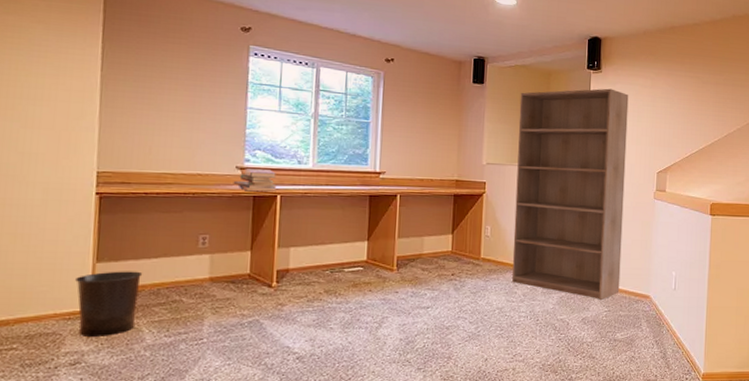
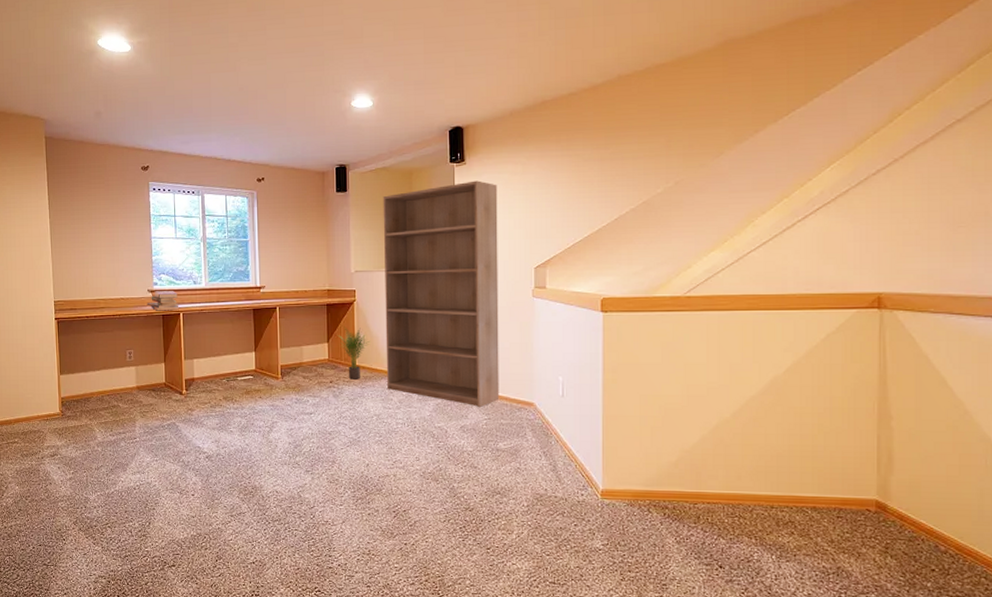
waste bin: present [75,271,143,336] -> none [48,381,91,434]
potted plant: none [463,218,498,272] -> present [338,327,371,380]

